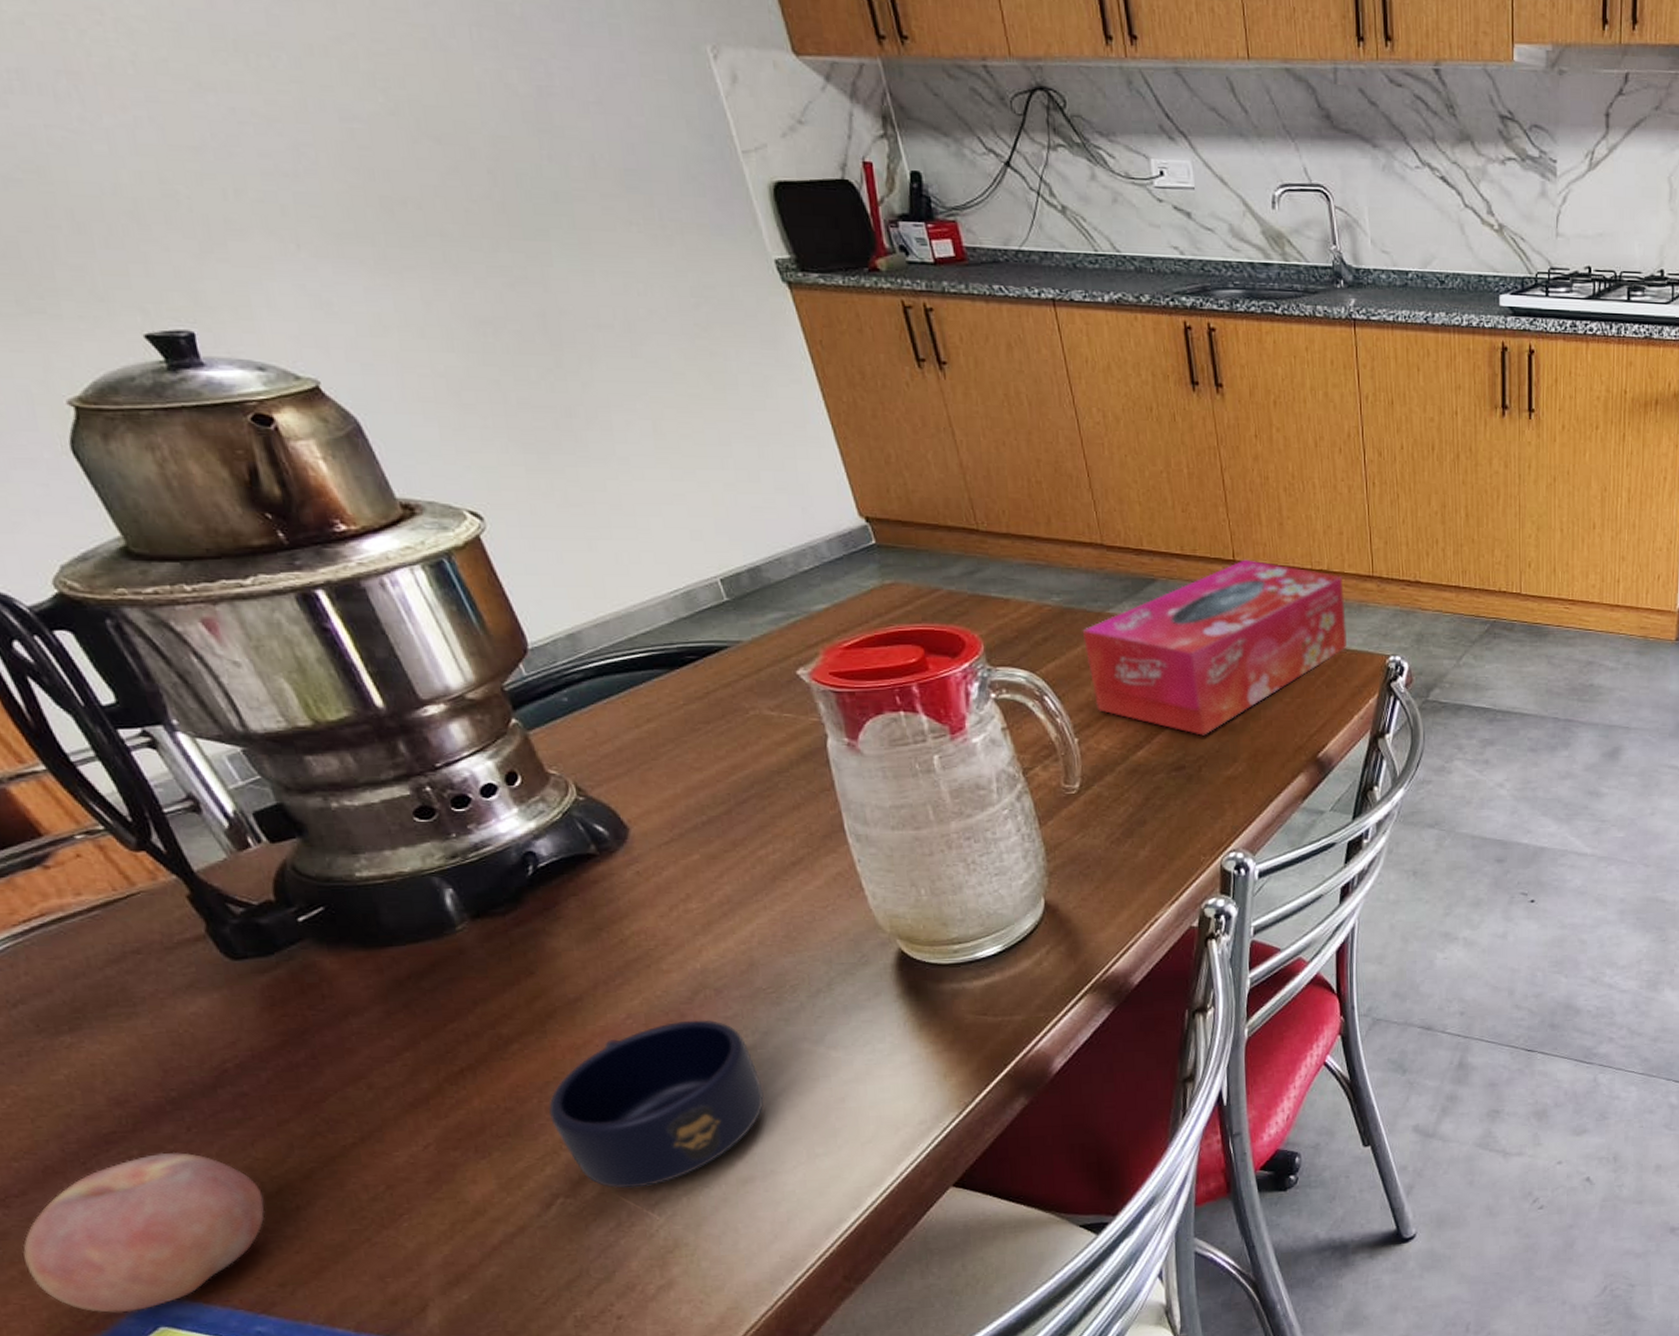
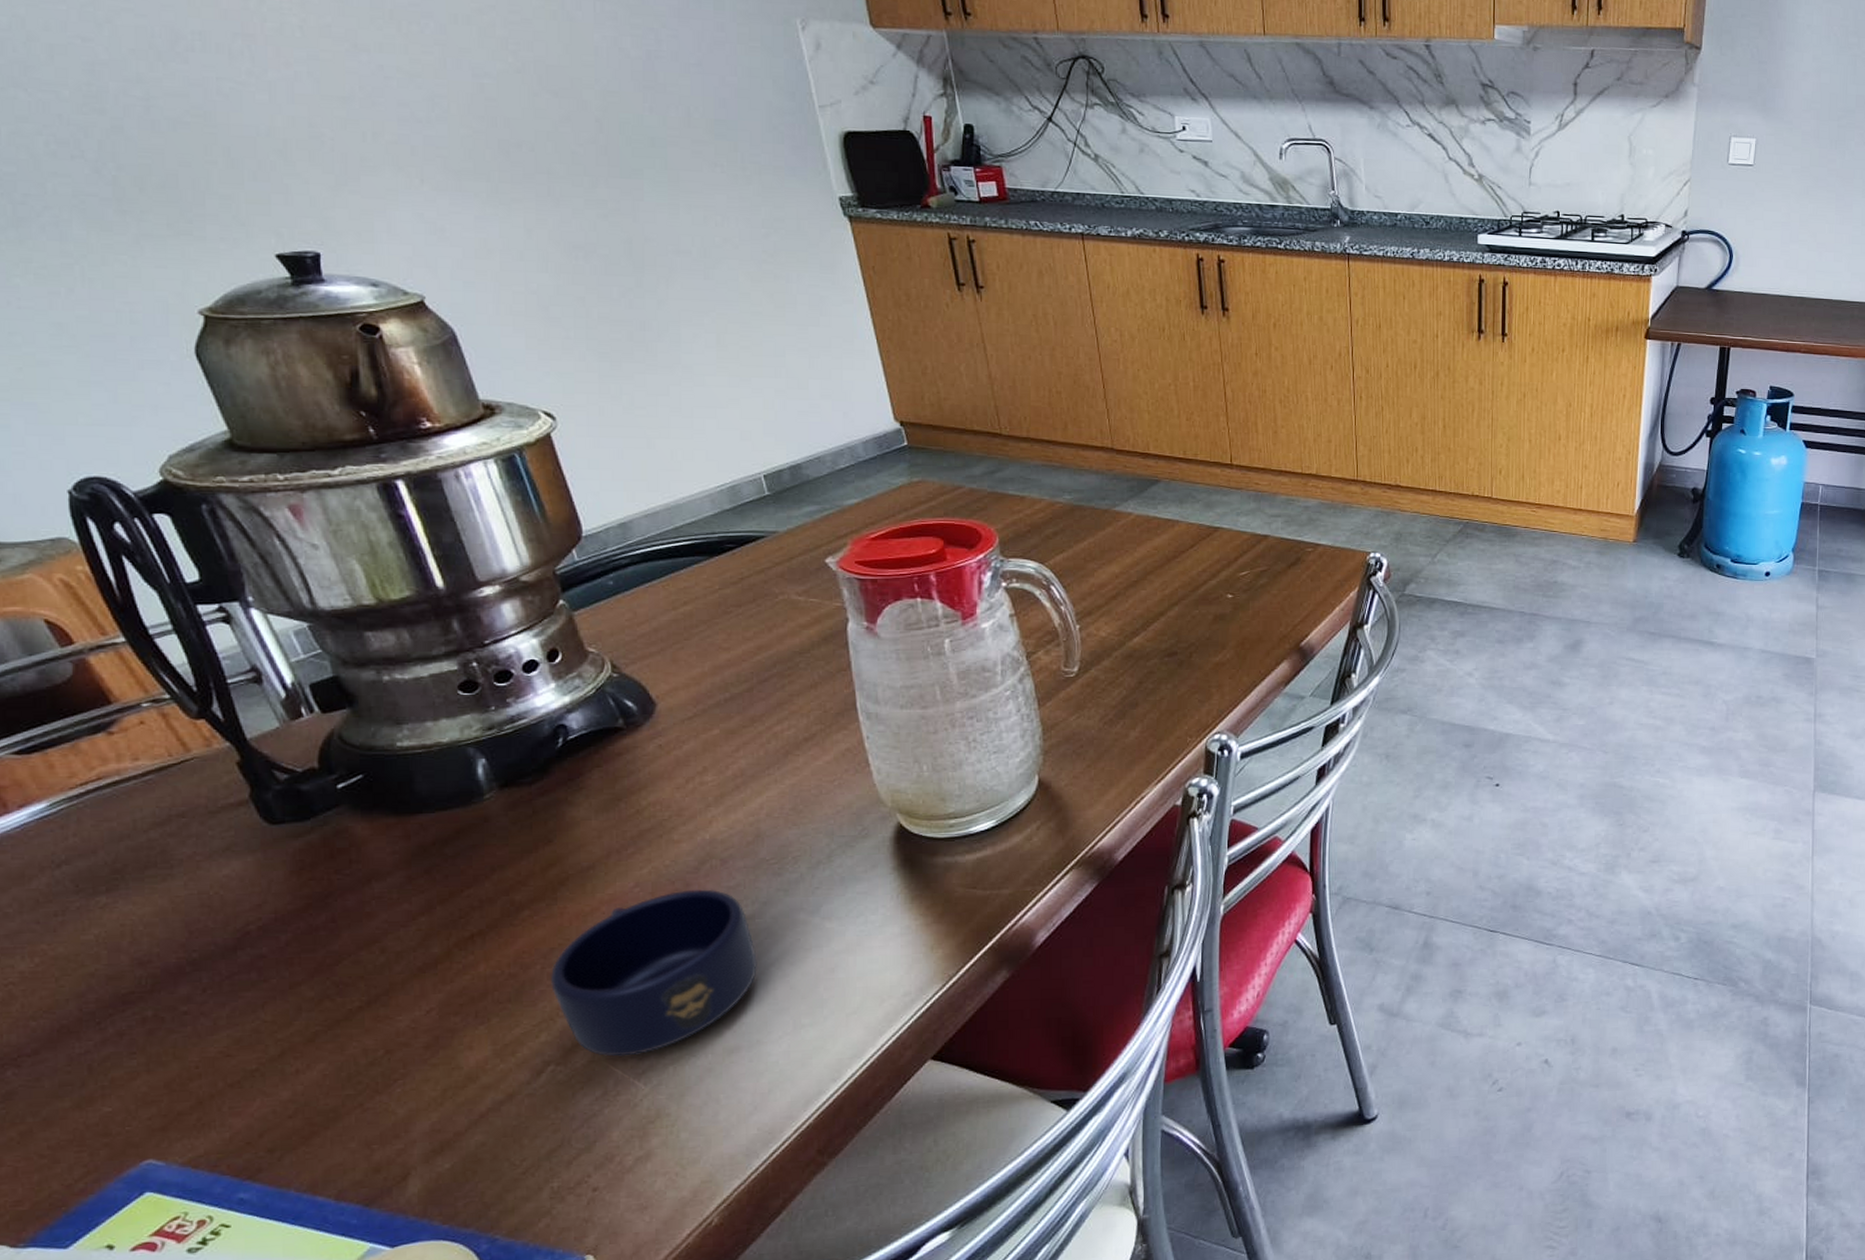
fruit: present [23,1152,266,1313] -> none [26,1013,266,1178]
tissue box: present [1082,558,1348,736] -> none [1089,462,1332,624]

